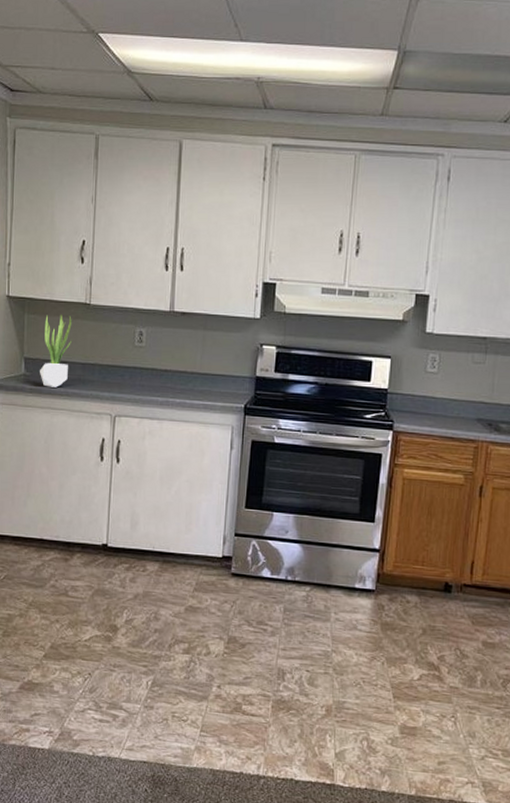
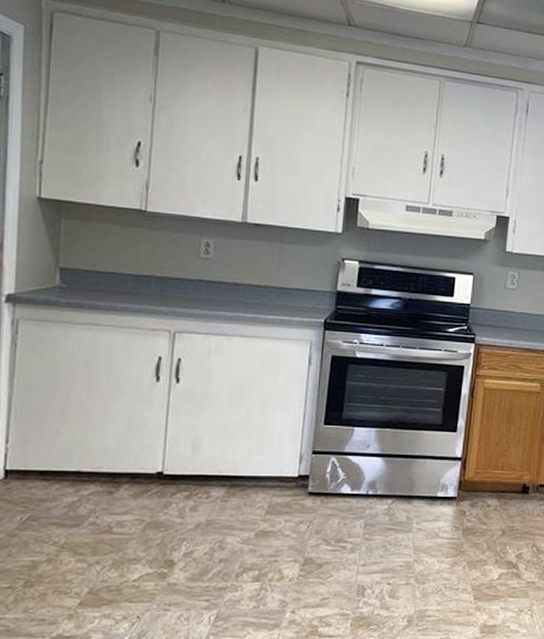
potted plant: present [39,314,72,388] -> none [78,220,123,301]

